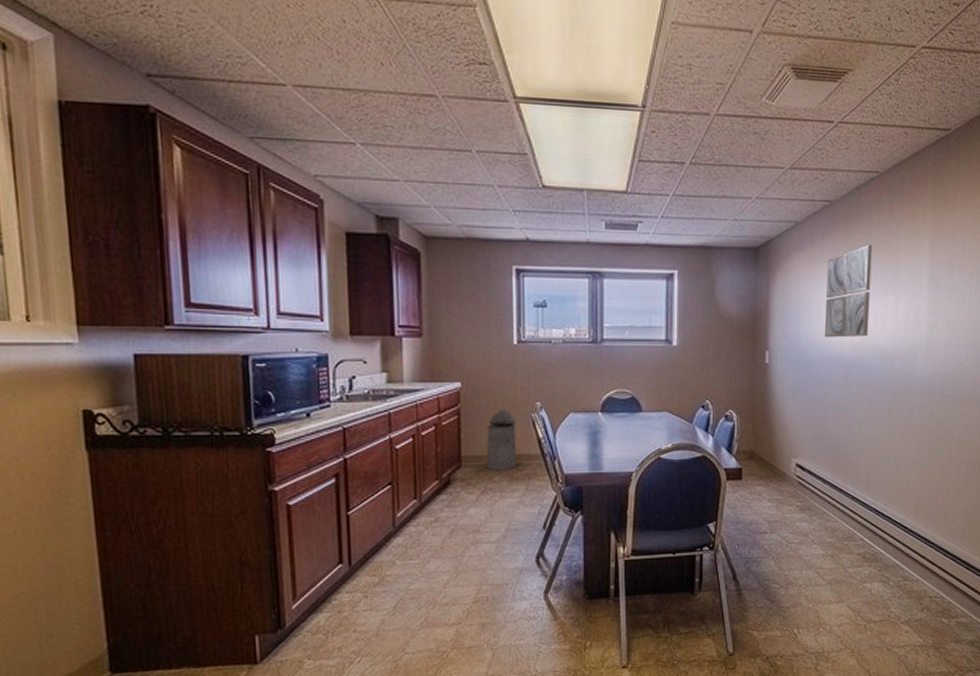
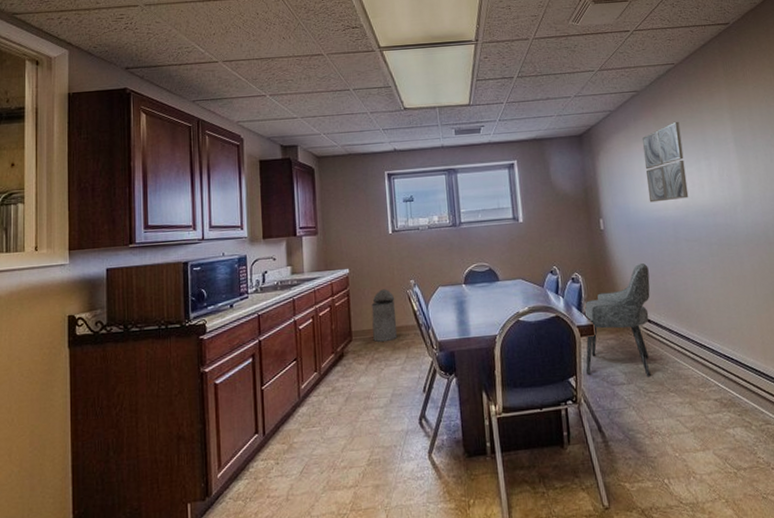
dining chair: none [727,406,811,528] -> present [582,263,651,377]

